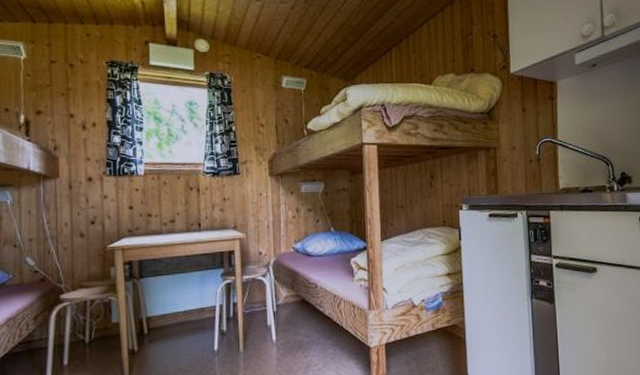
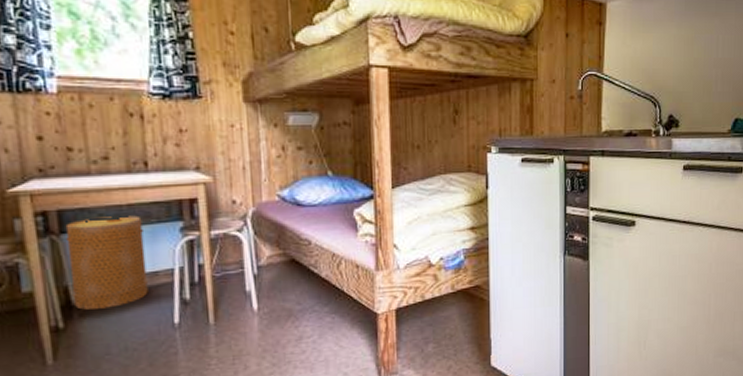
basket: none [143,264,198,337] -> present [65,215,149,310]

